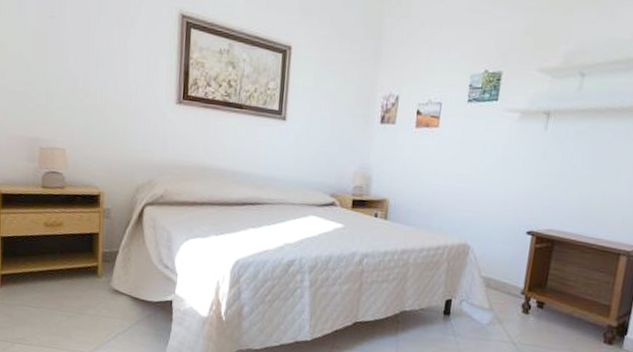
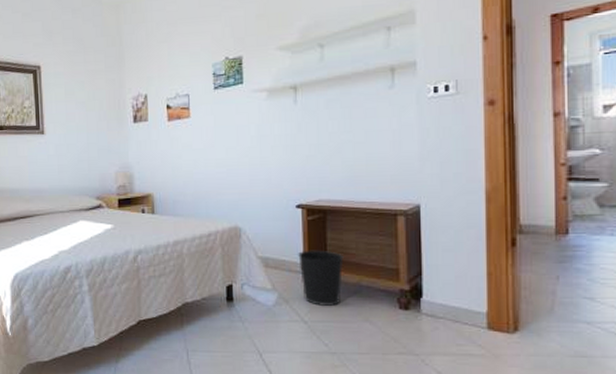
wastebasket: none [517,276,562,332] -> present [298,250,344,307]

